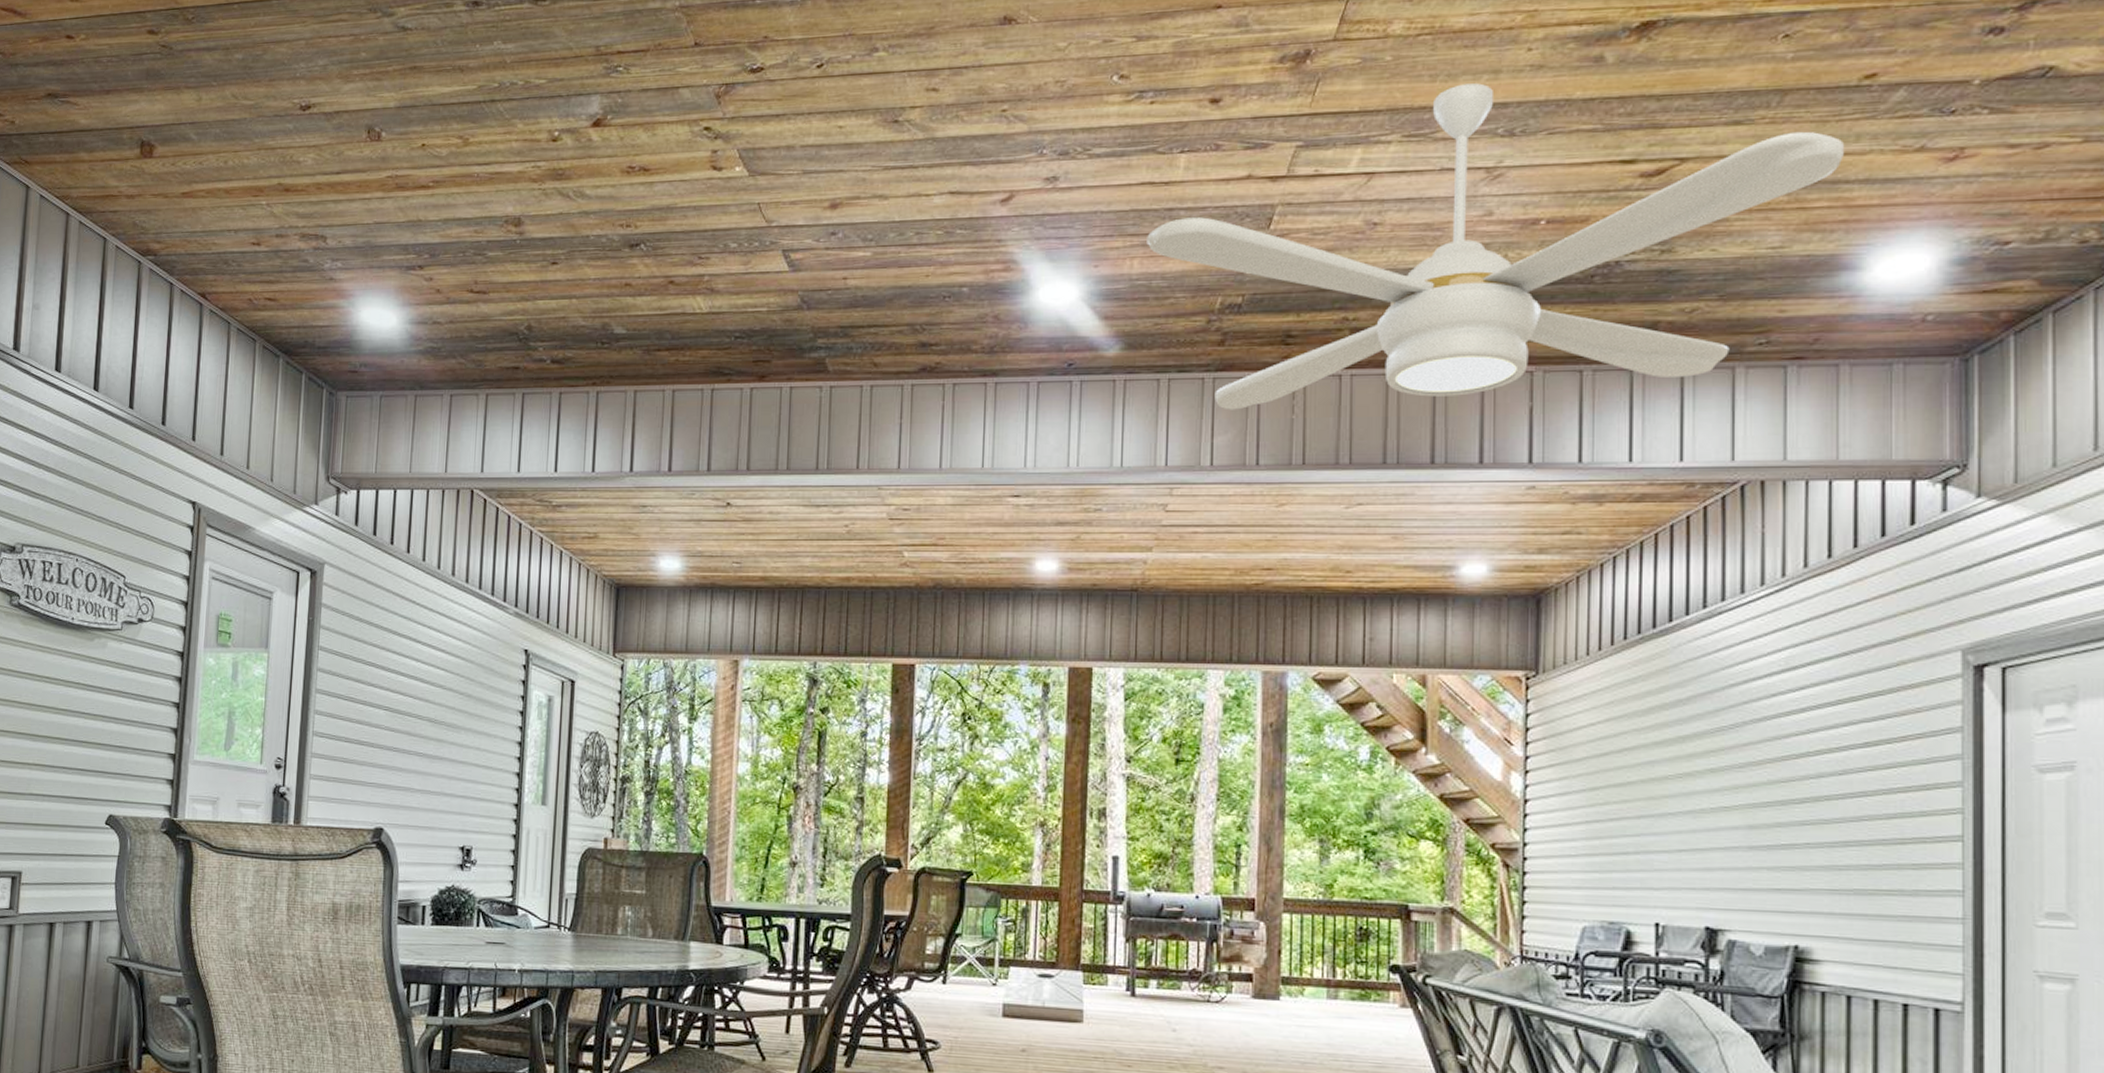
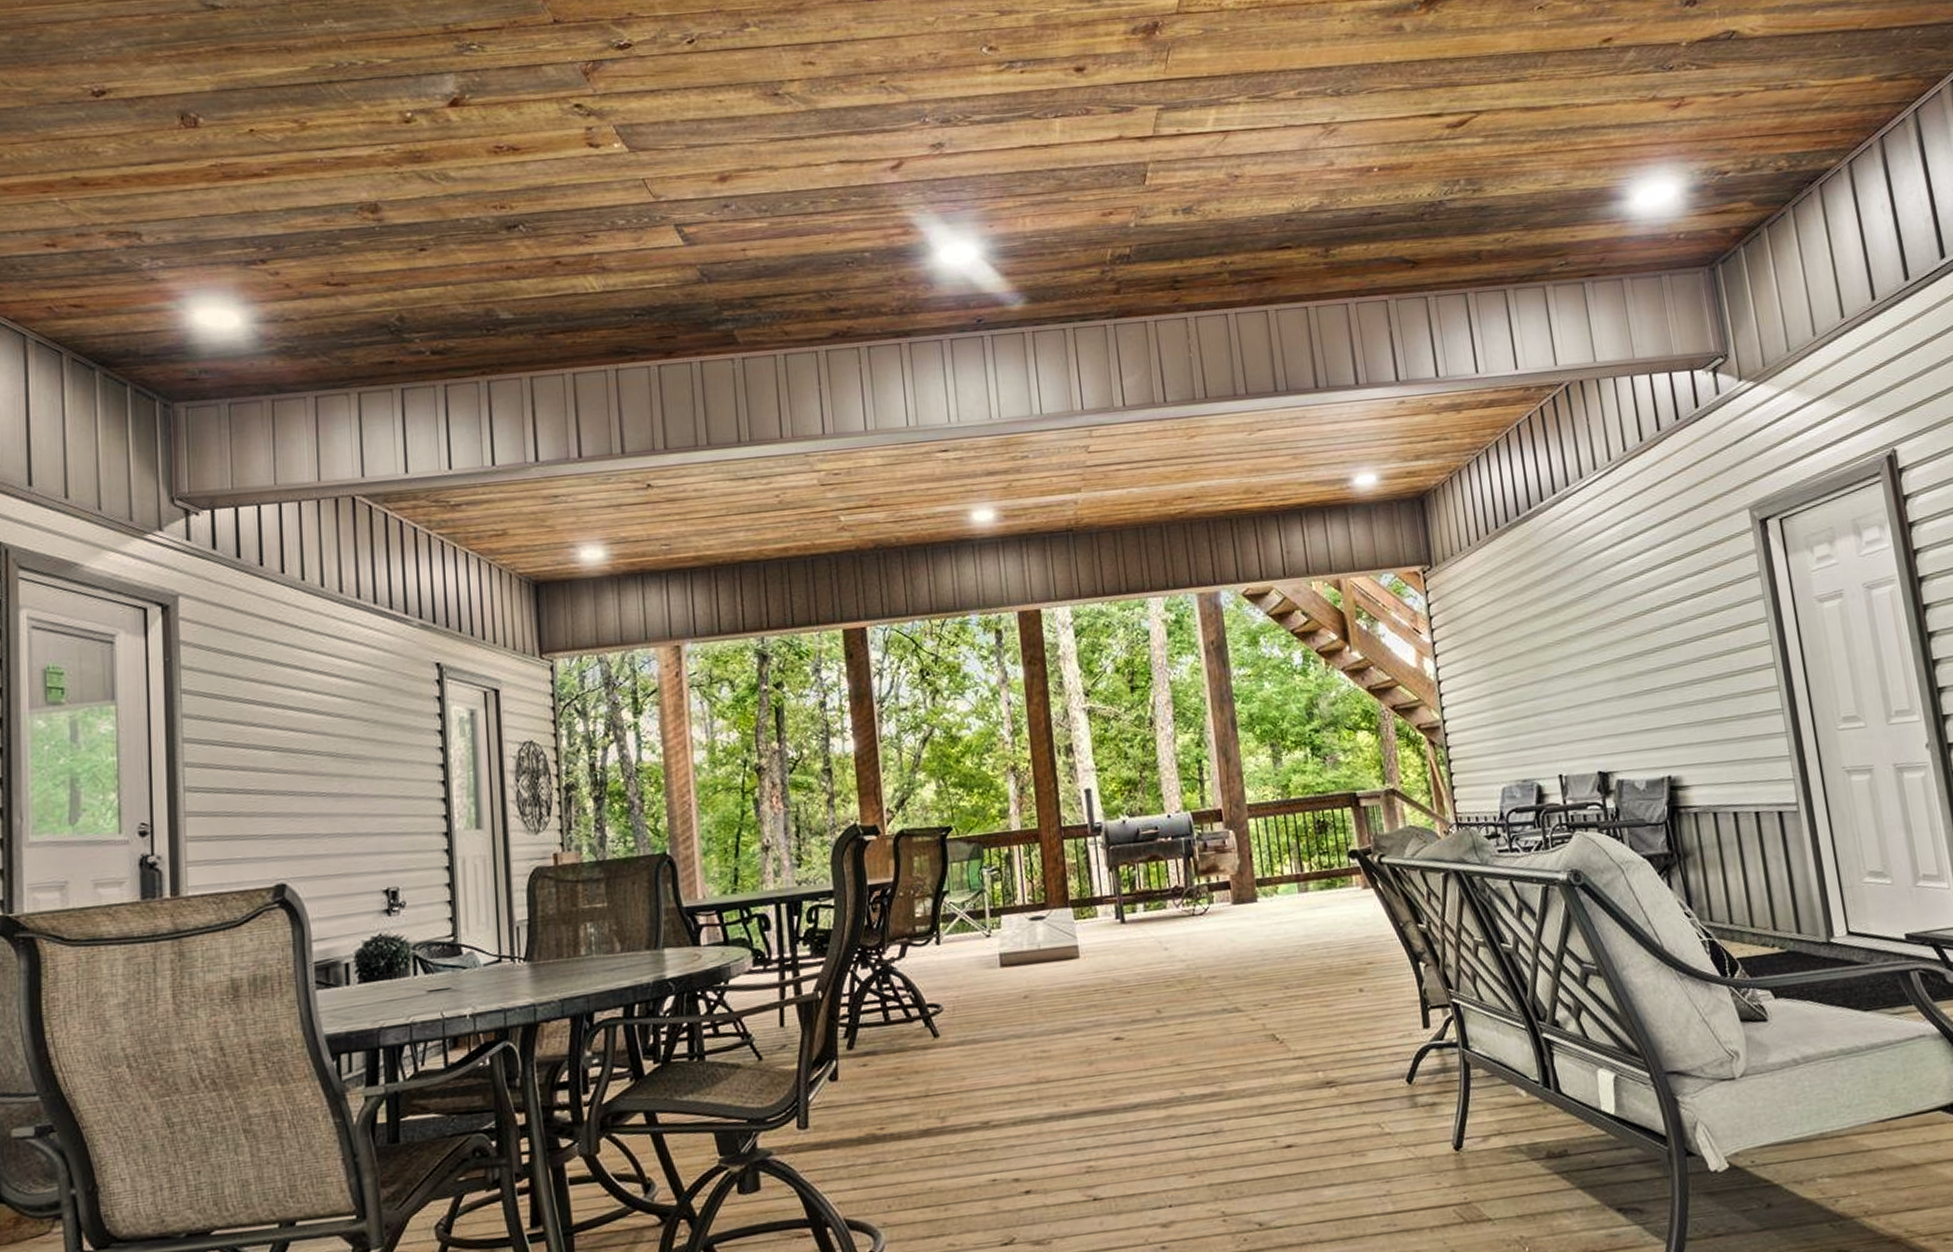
ceiling fan: present [1147,83,1843,410] -> none [1034,50,1598,353]

